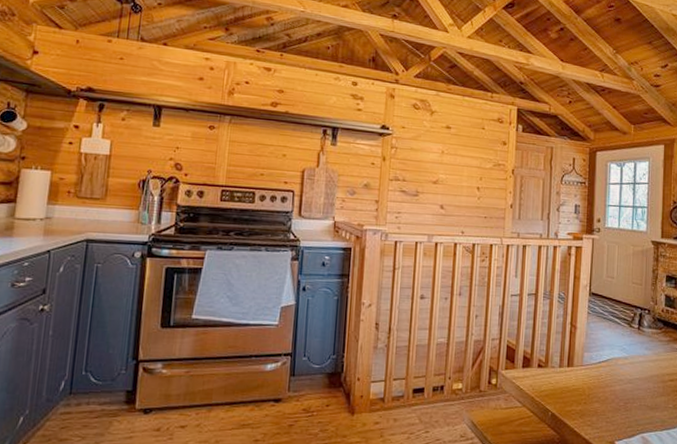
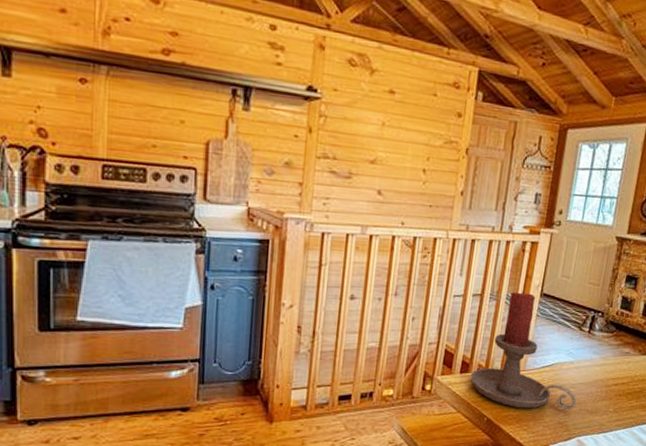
candle holder: none [532,291,636,405] -> present [470,291,577,410]

